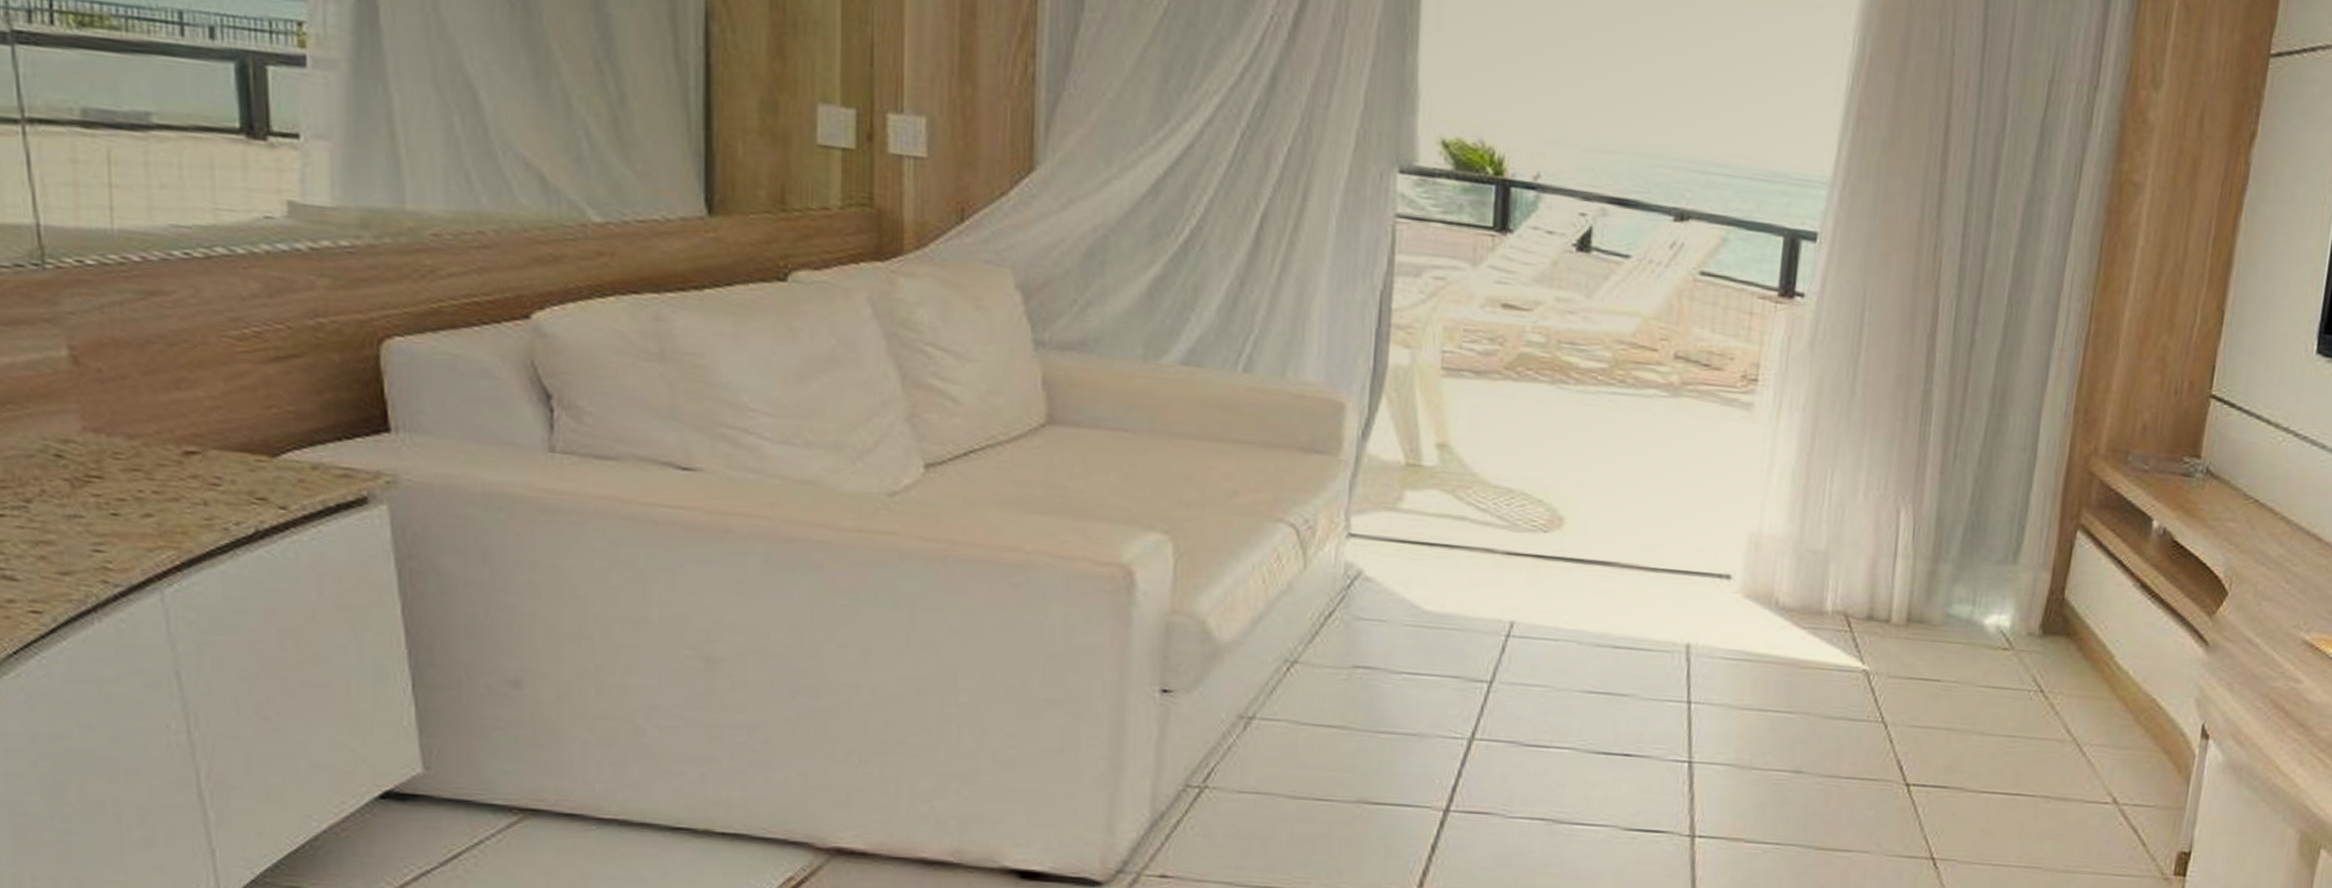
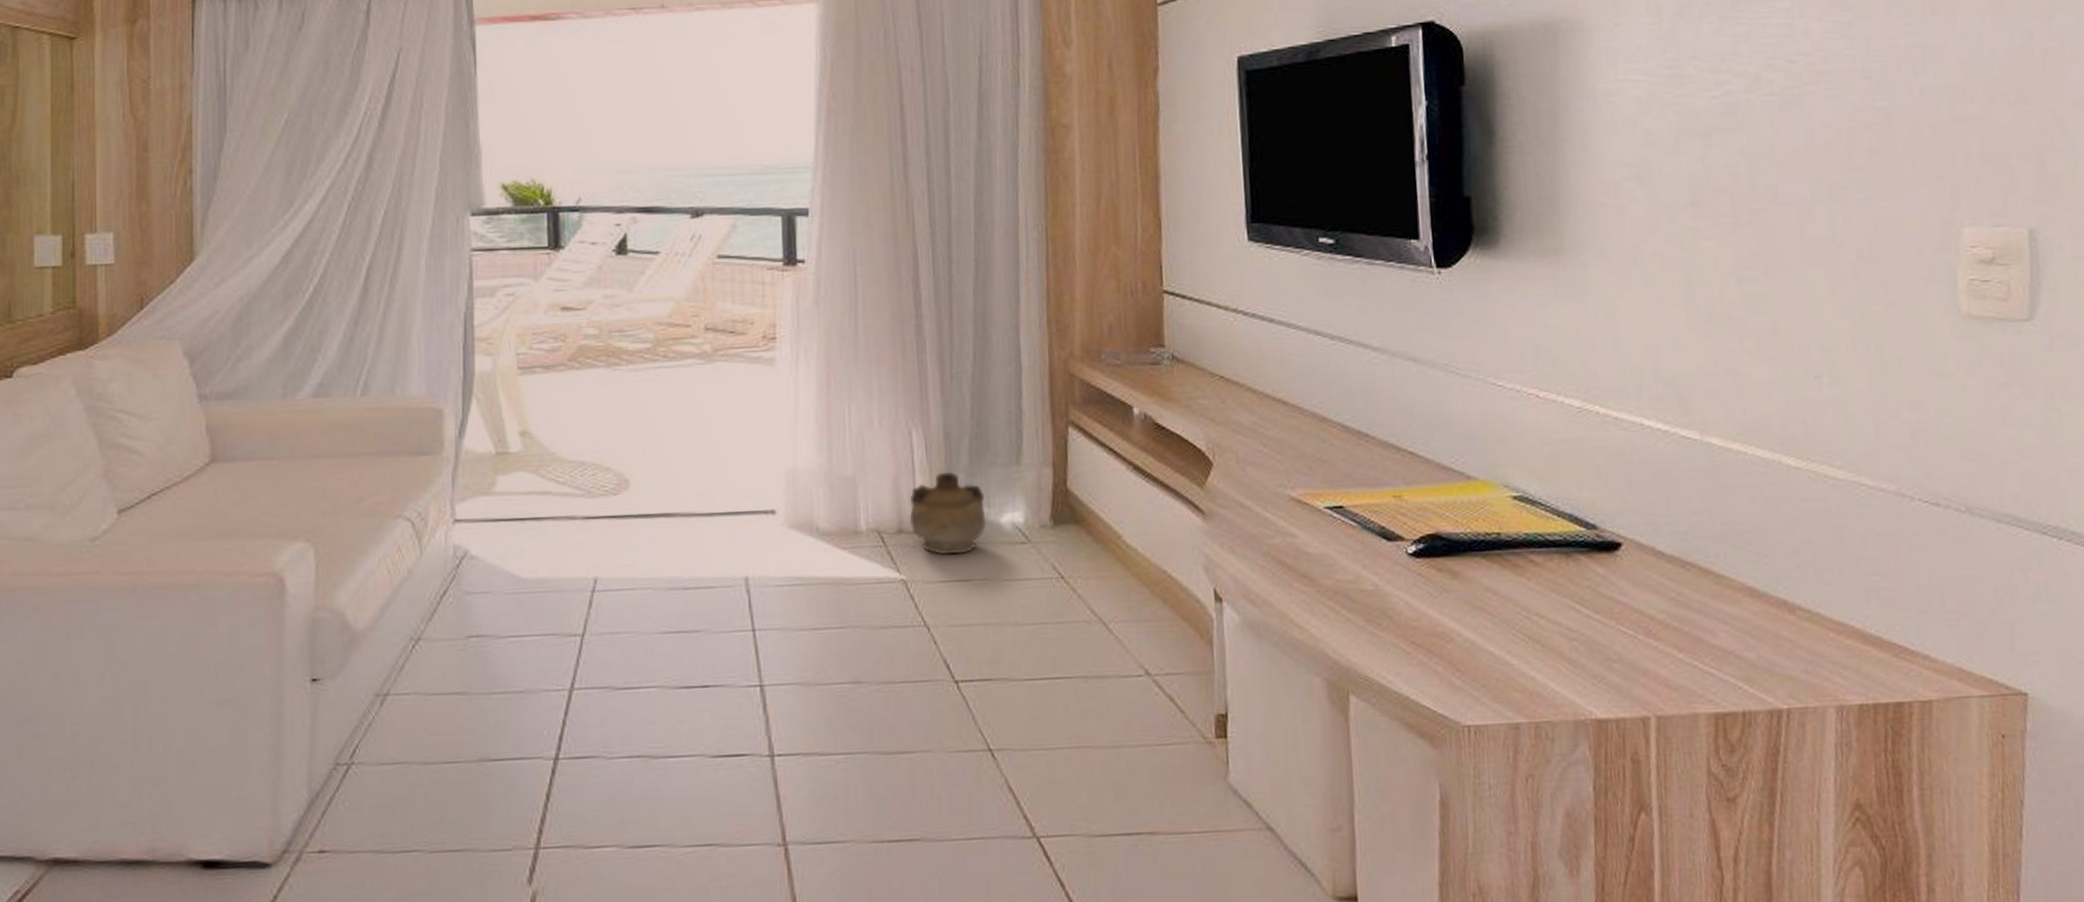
ceramic jug: none [1882,559,1971,652] -> present [909,471,987,555]

